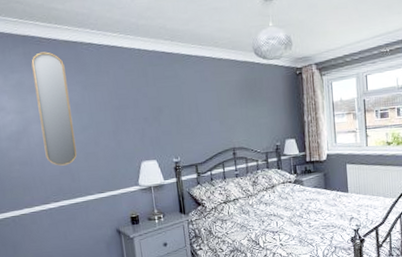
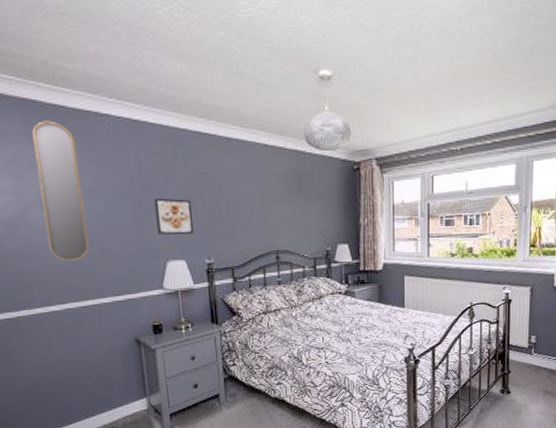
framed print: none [129,108,162,140] -> present [154,198,193,235]

